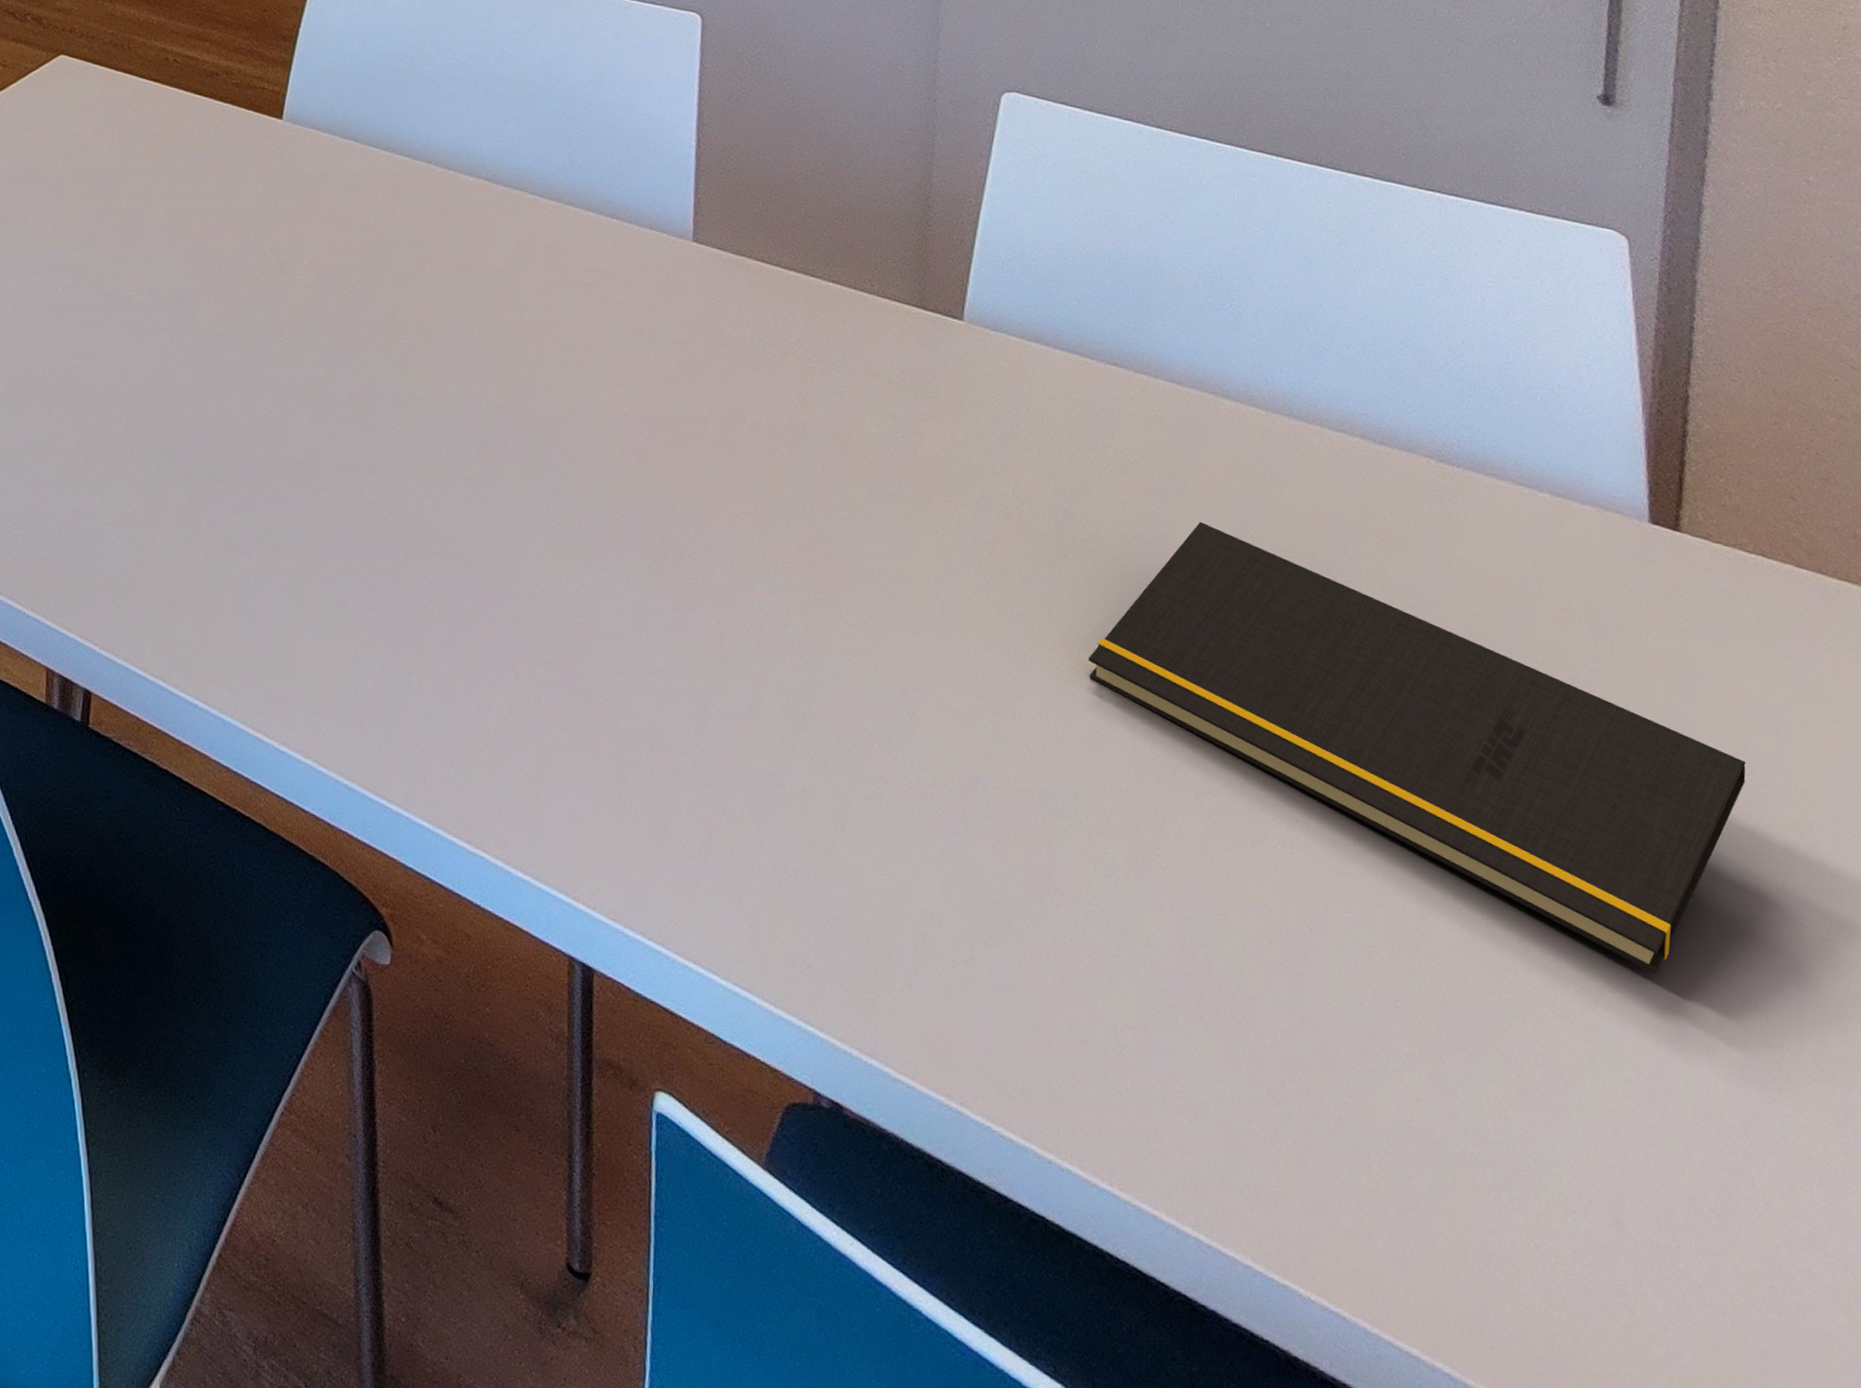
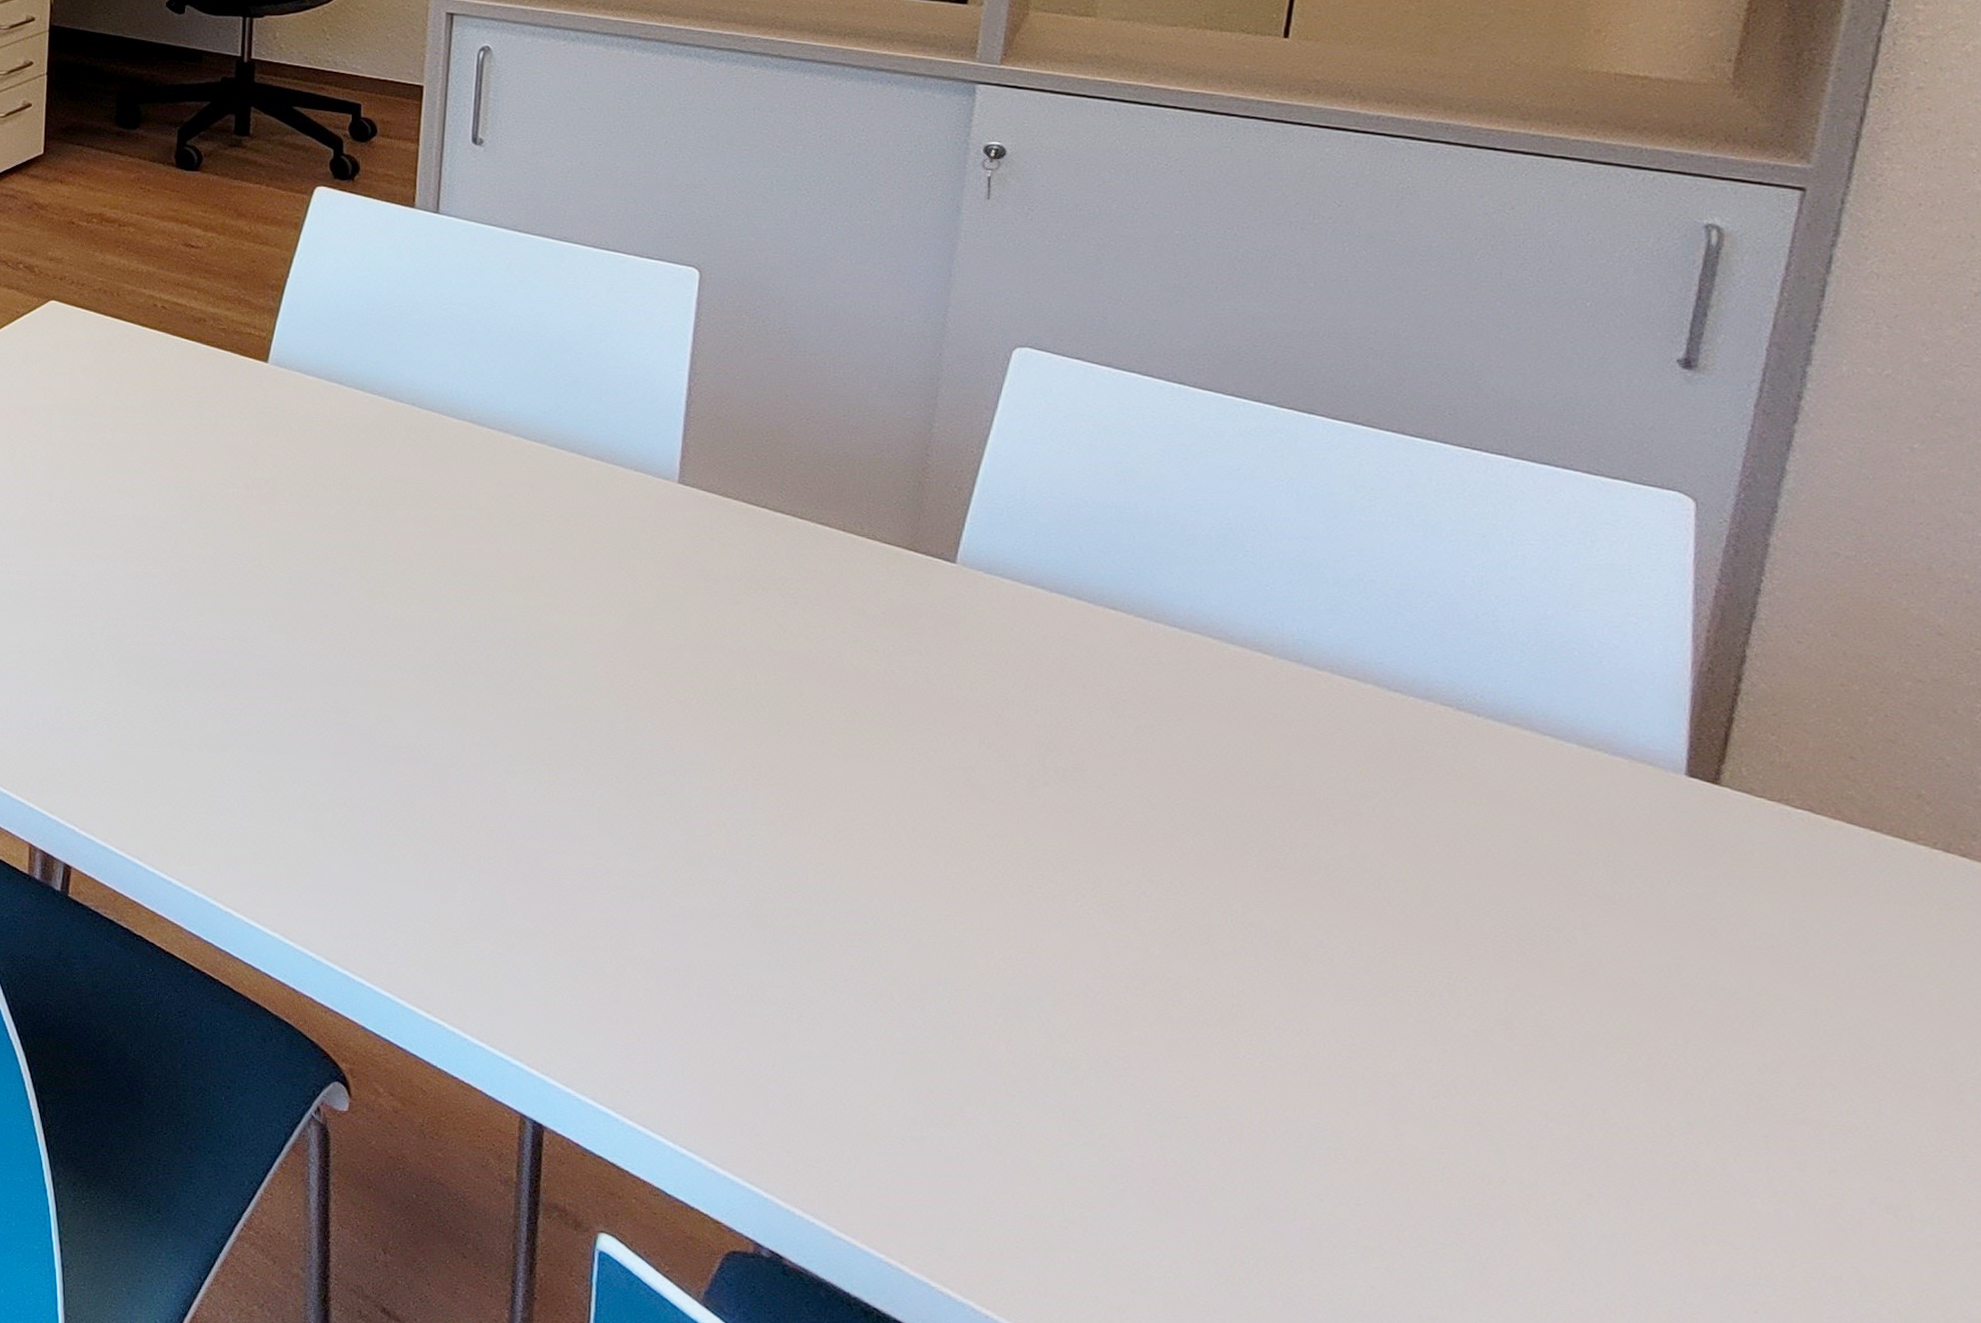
notepad: present [1088,521,1747,974] -> none [1062,757,1767,1192]

